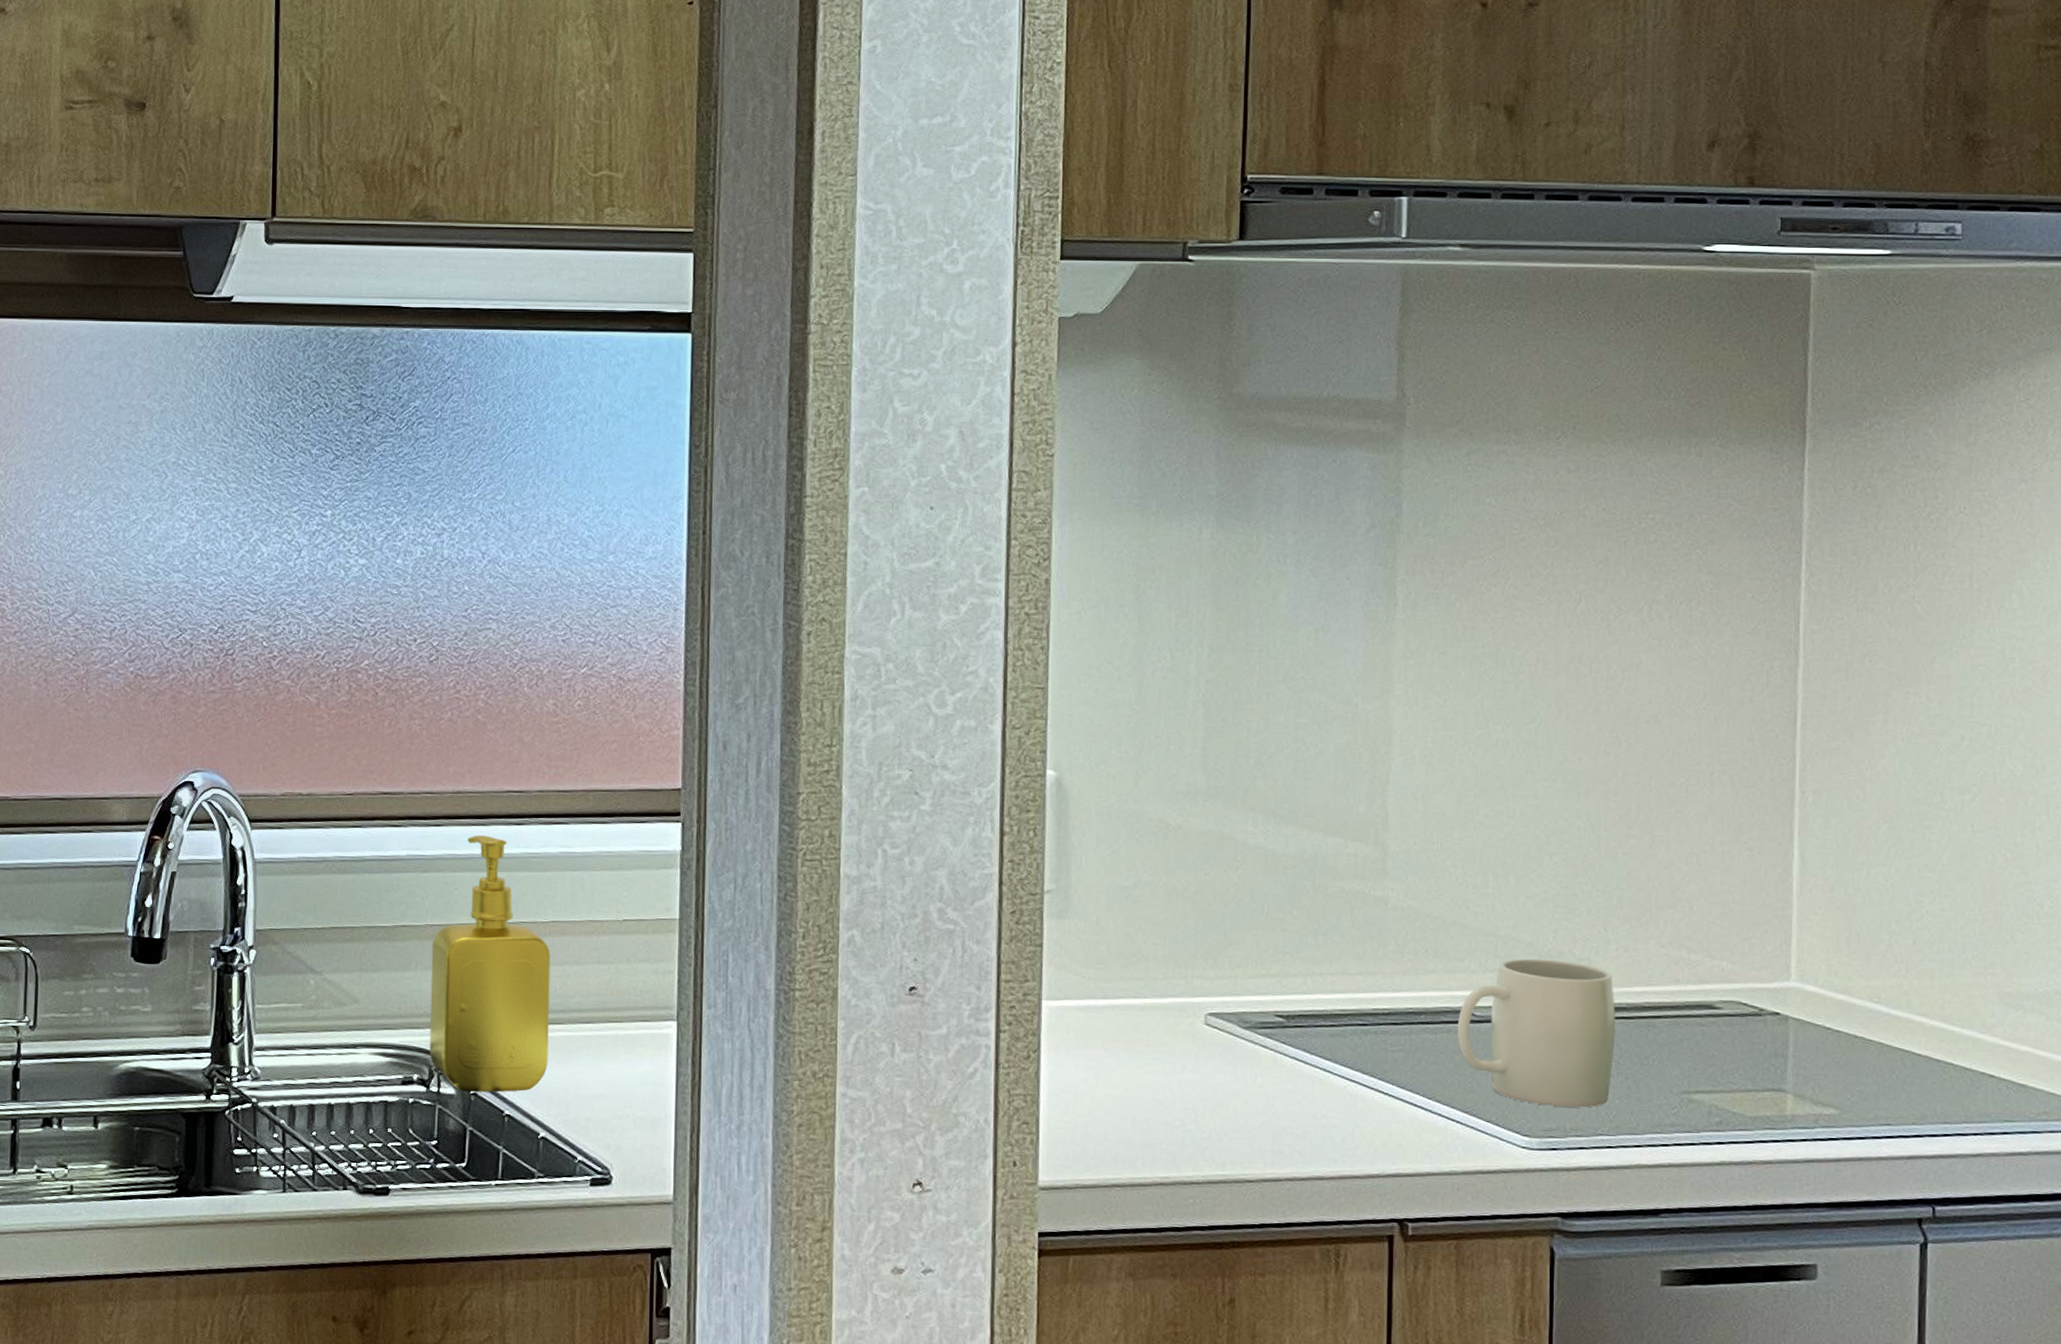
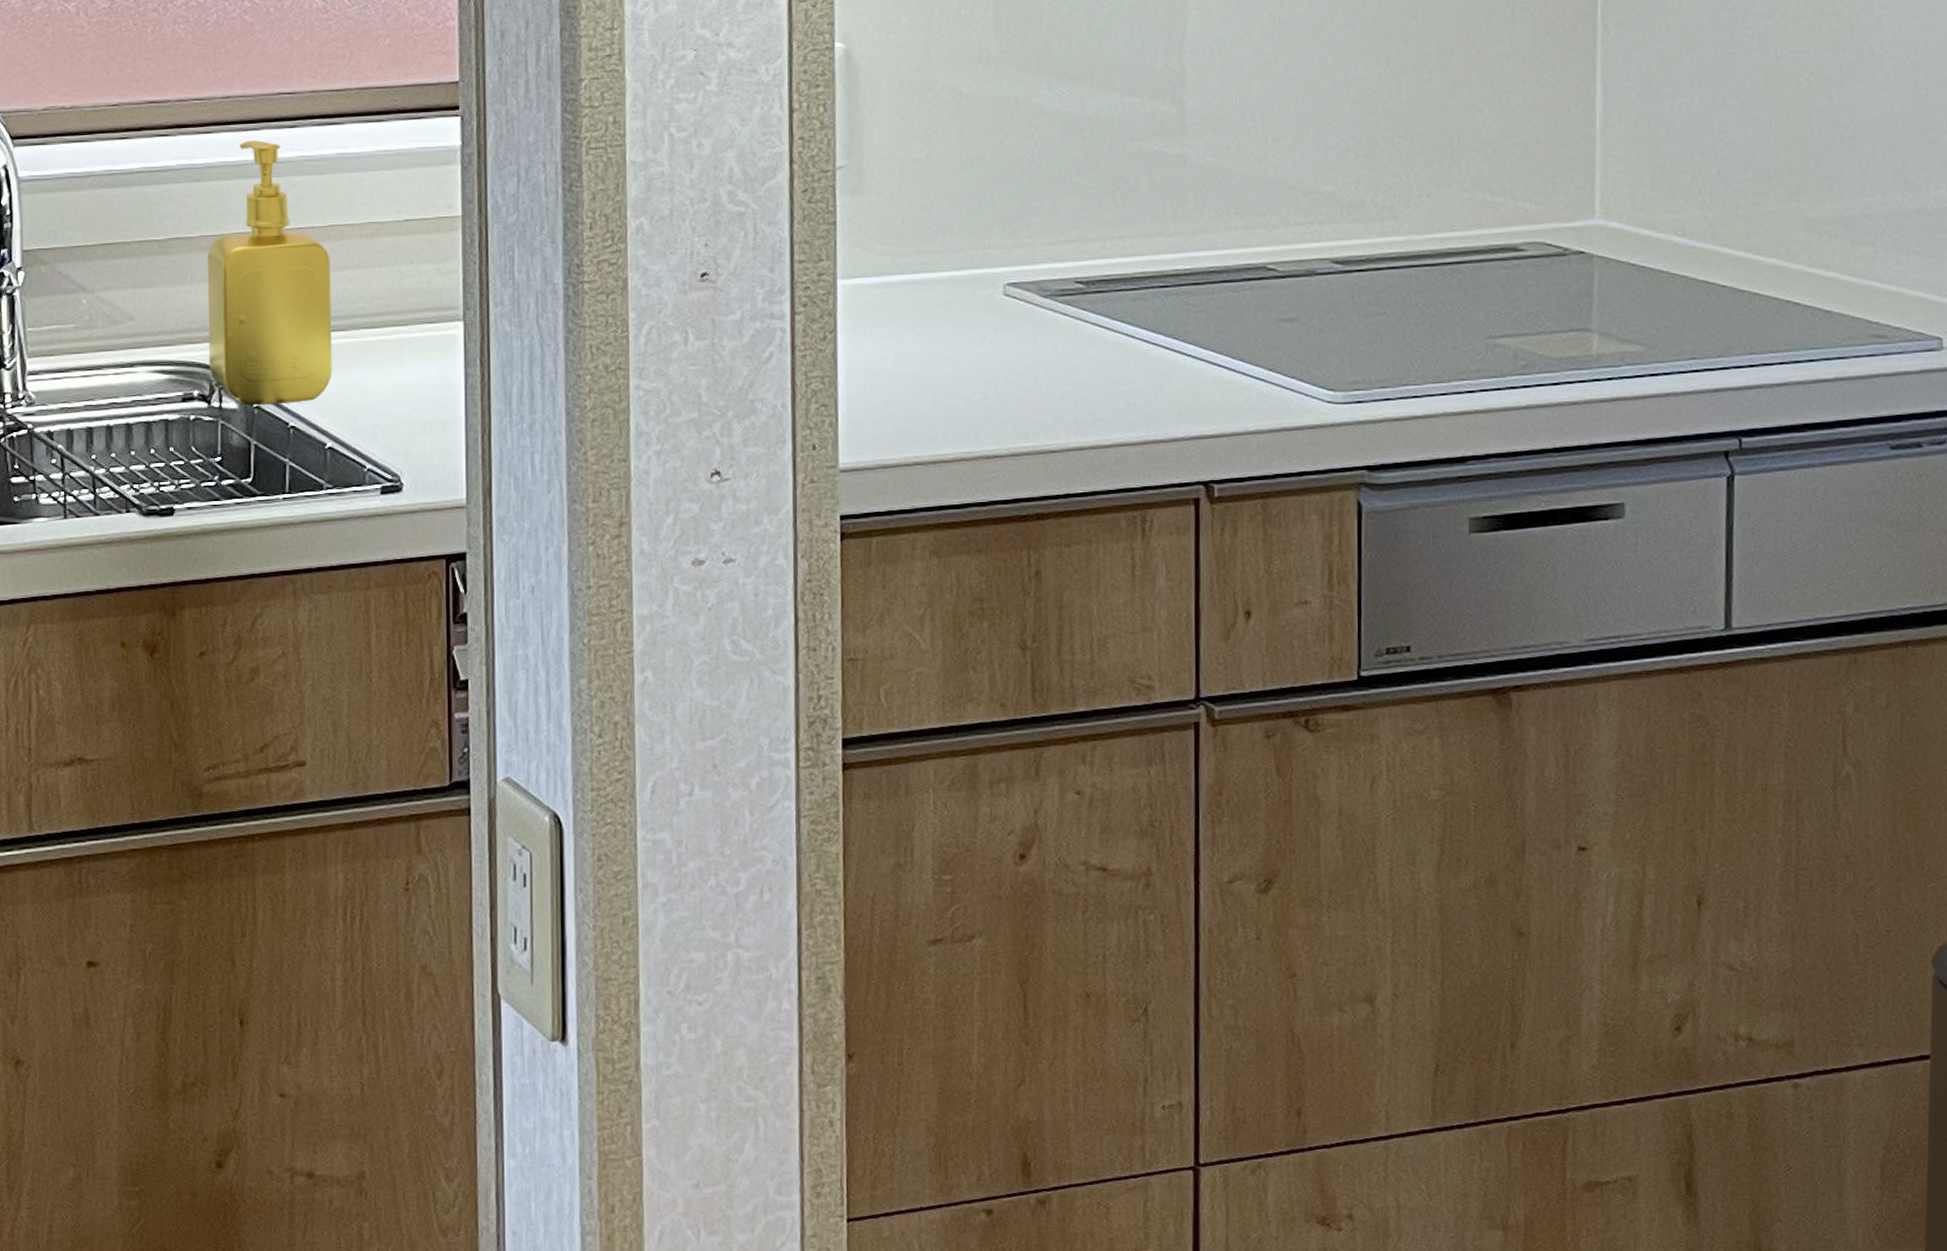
mug: present [1457,958,1615,1108] -> none [1259,210,1419,359]

